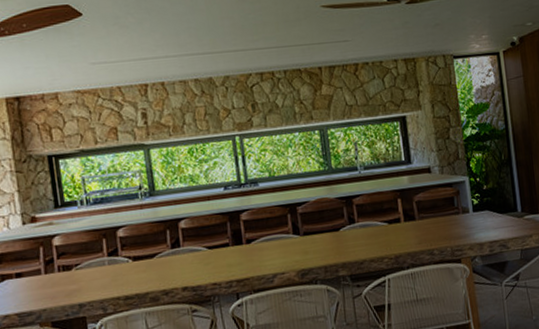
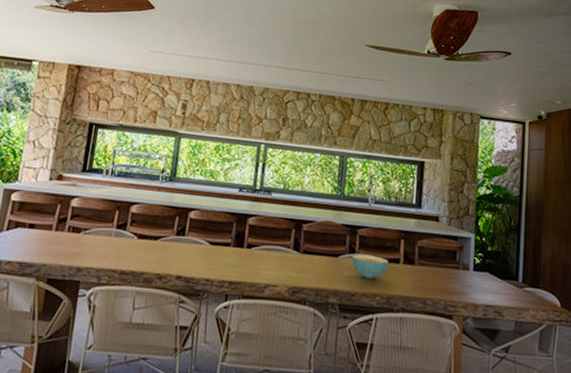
cereal bowl: none [352,220,390,245] -> present [351,254,389,280]

